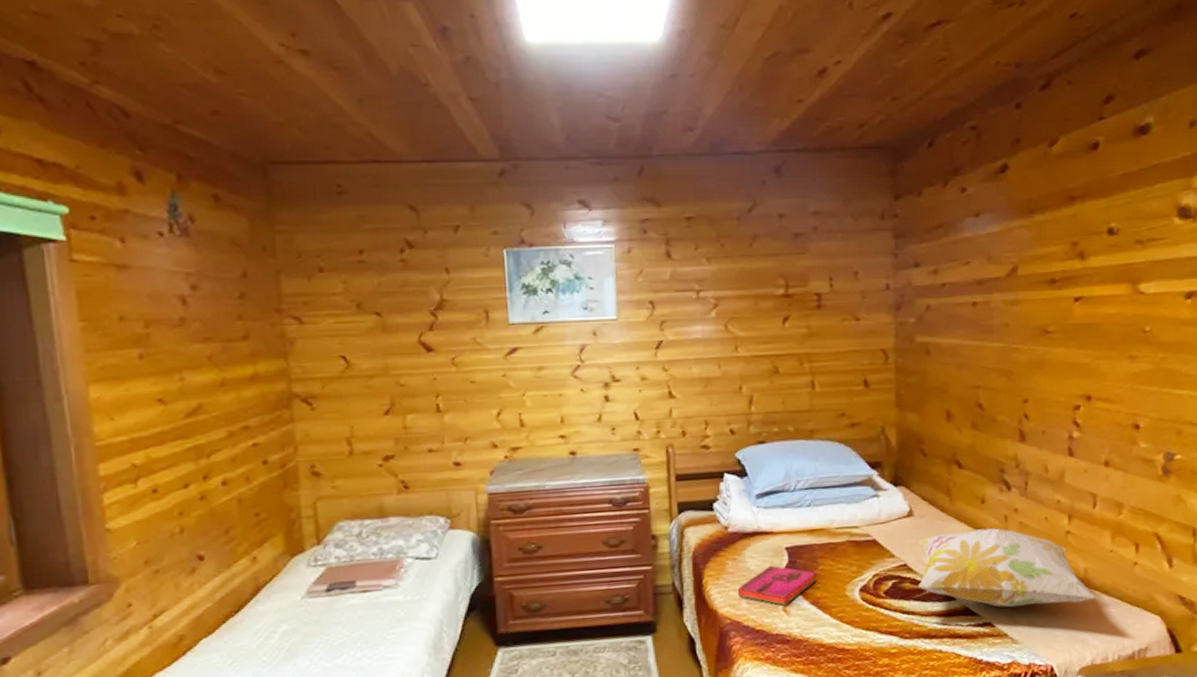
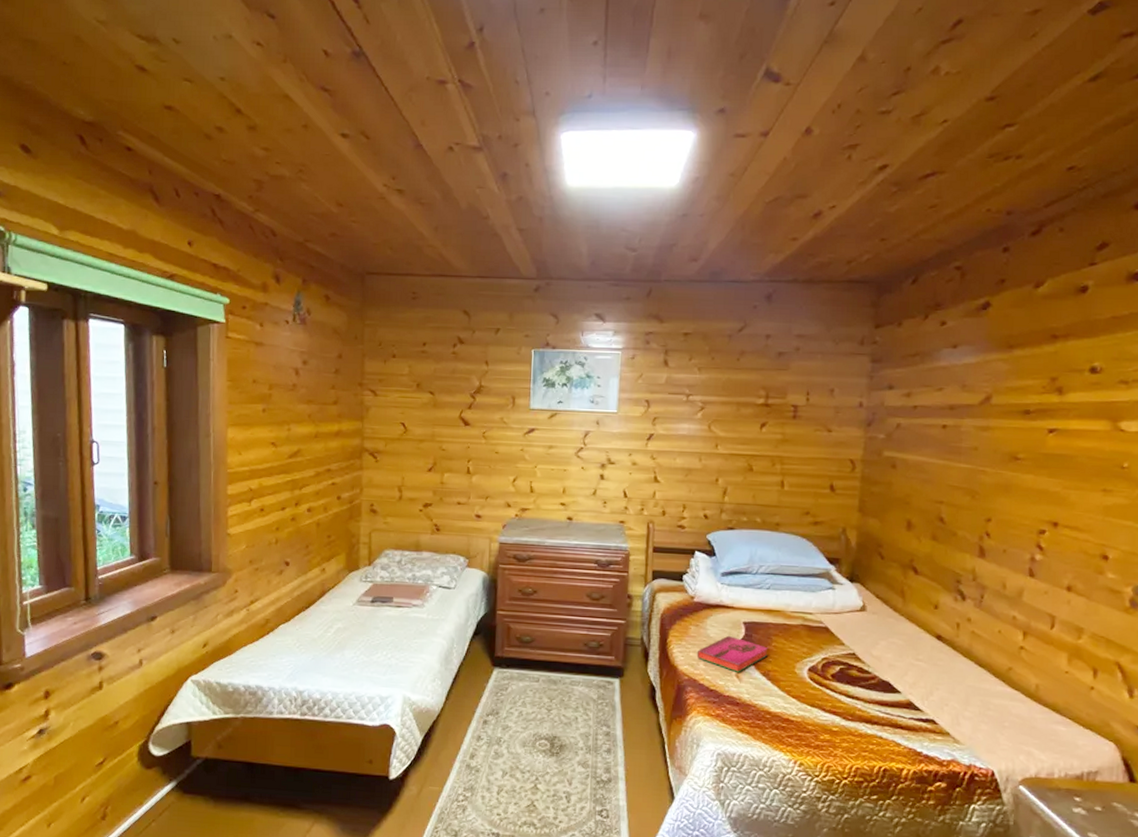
decorative pillow: present [918,528,1098,608] -> none [865,631,1048,716]

